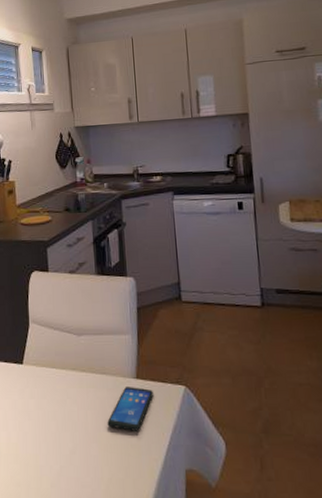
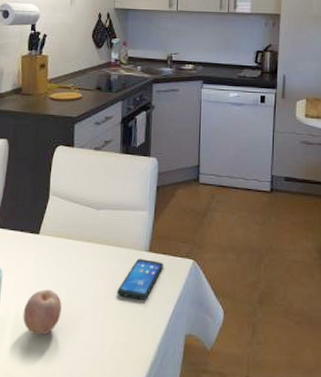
fruit: none [14,422,53,471] -> present [23,289,62,335]

